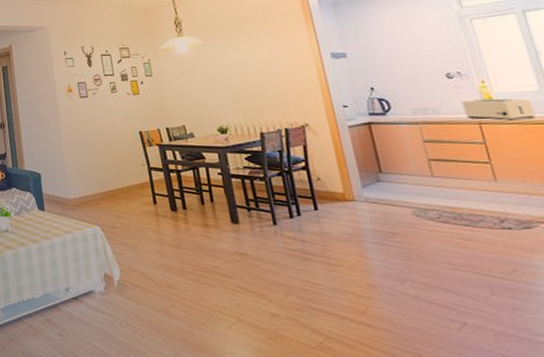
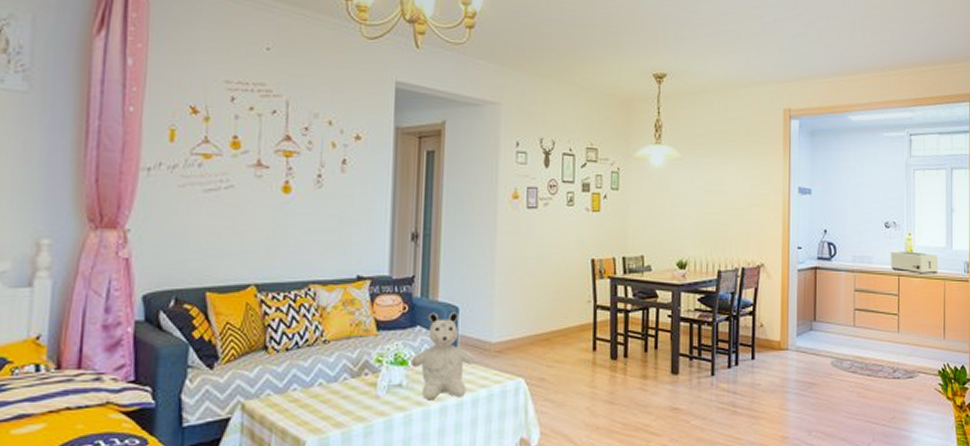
stuffed animal: none [12,177,58,242] -> present [411,312,474,400]

